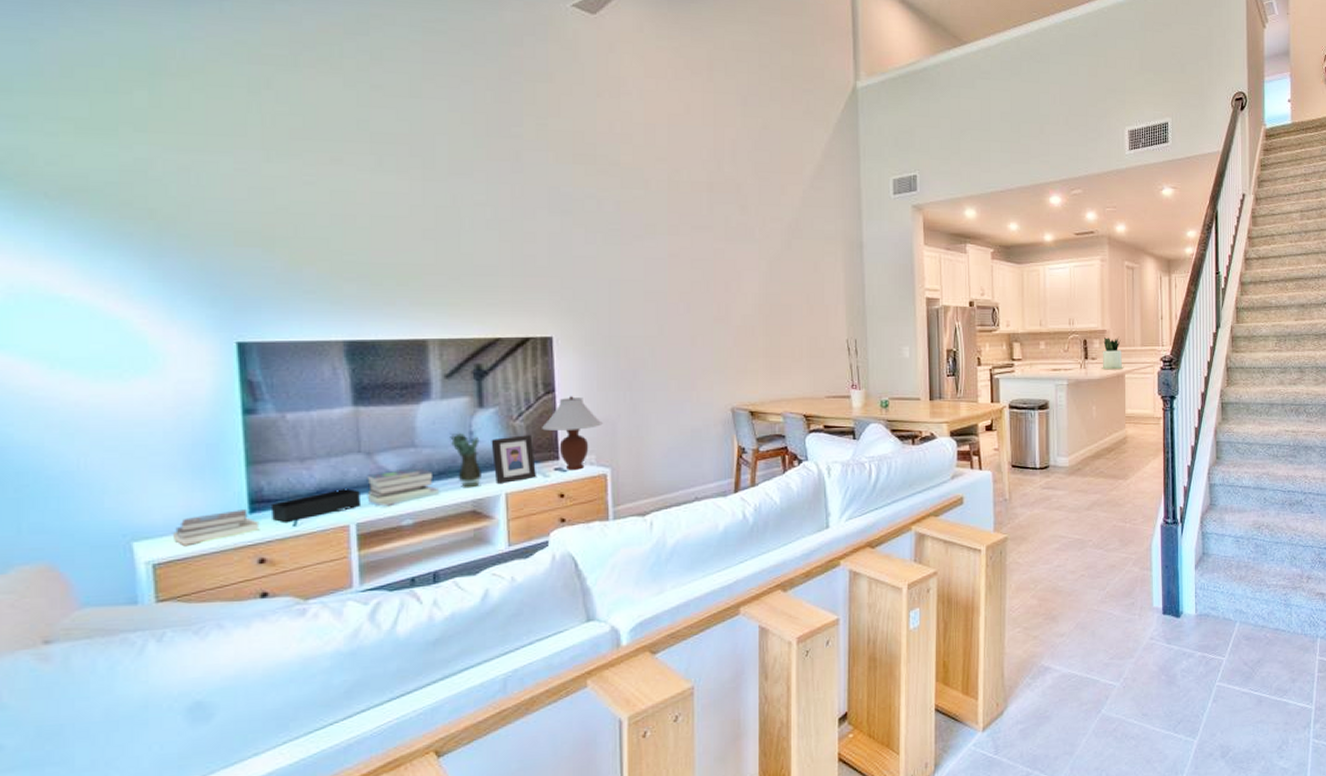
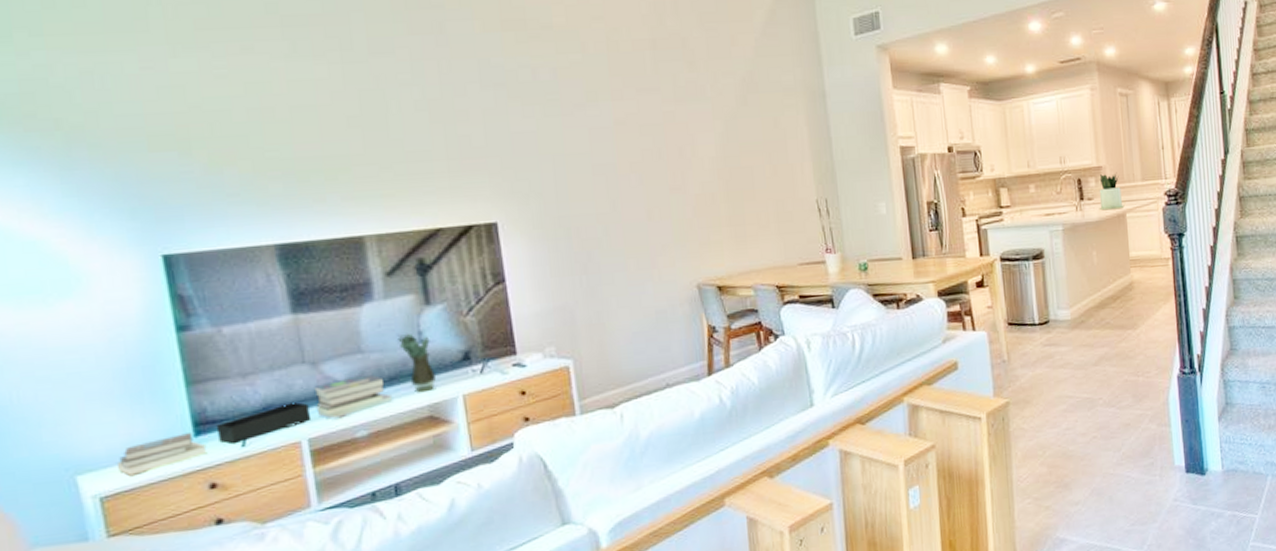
picture frame: present [491,435,536,483] -> none [442,330,494,385]
table lamp: present [542,396,603,472] -> none [495,285,560,367]

